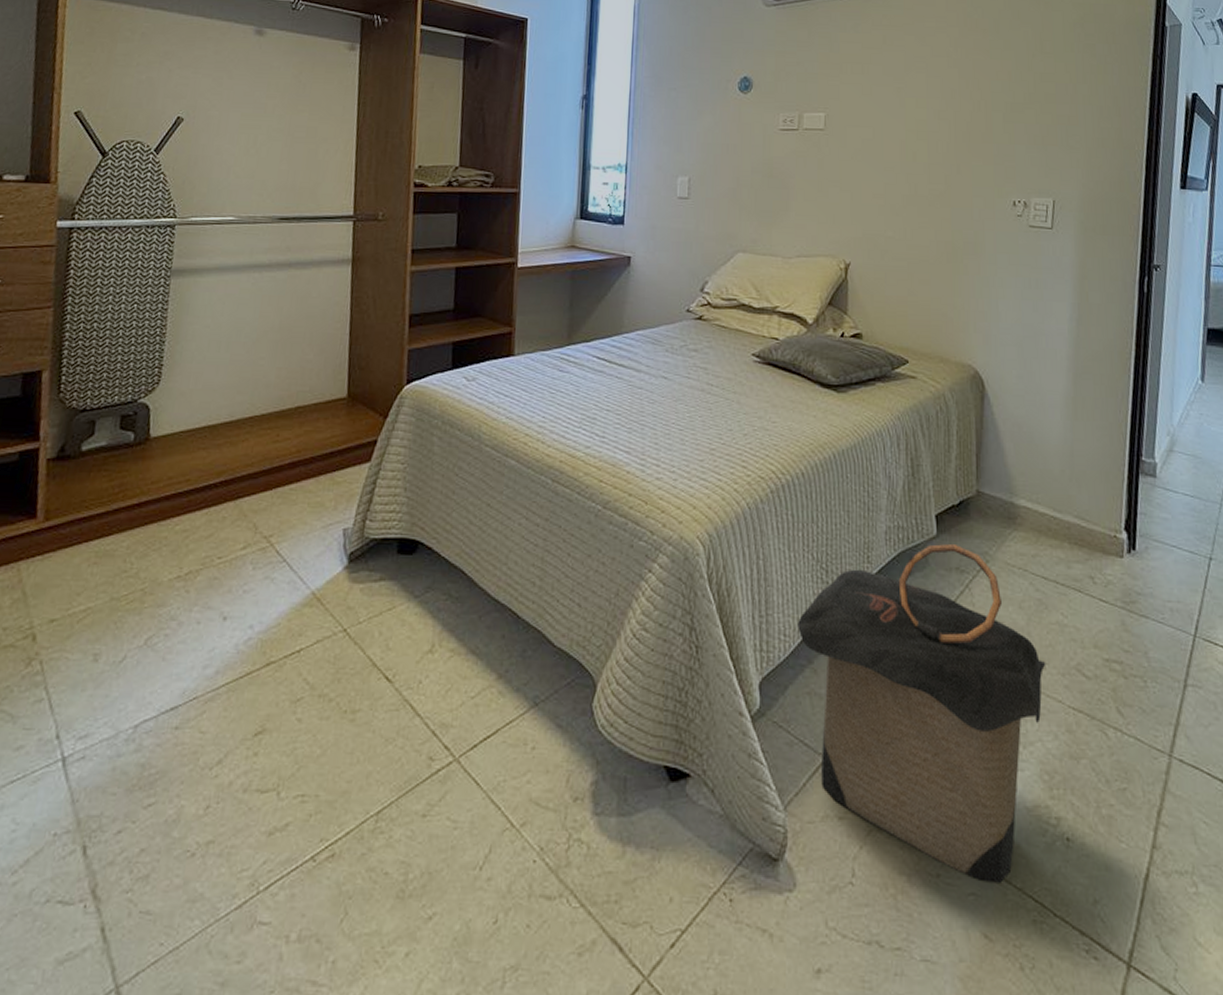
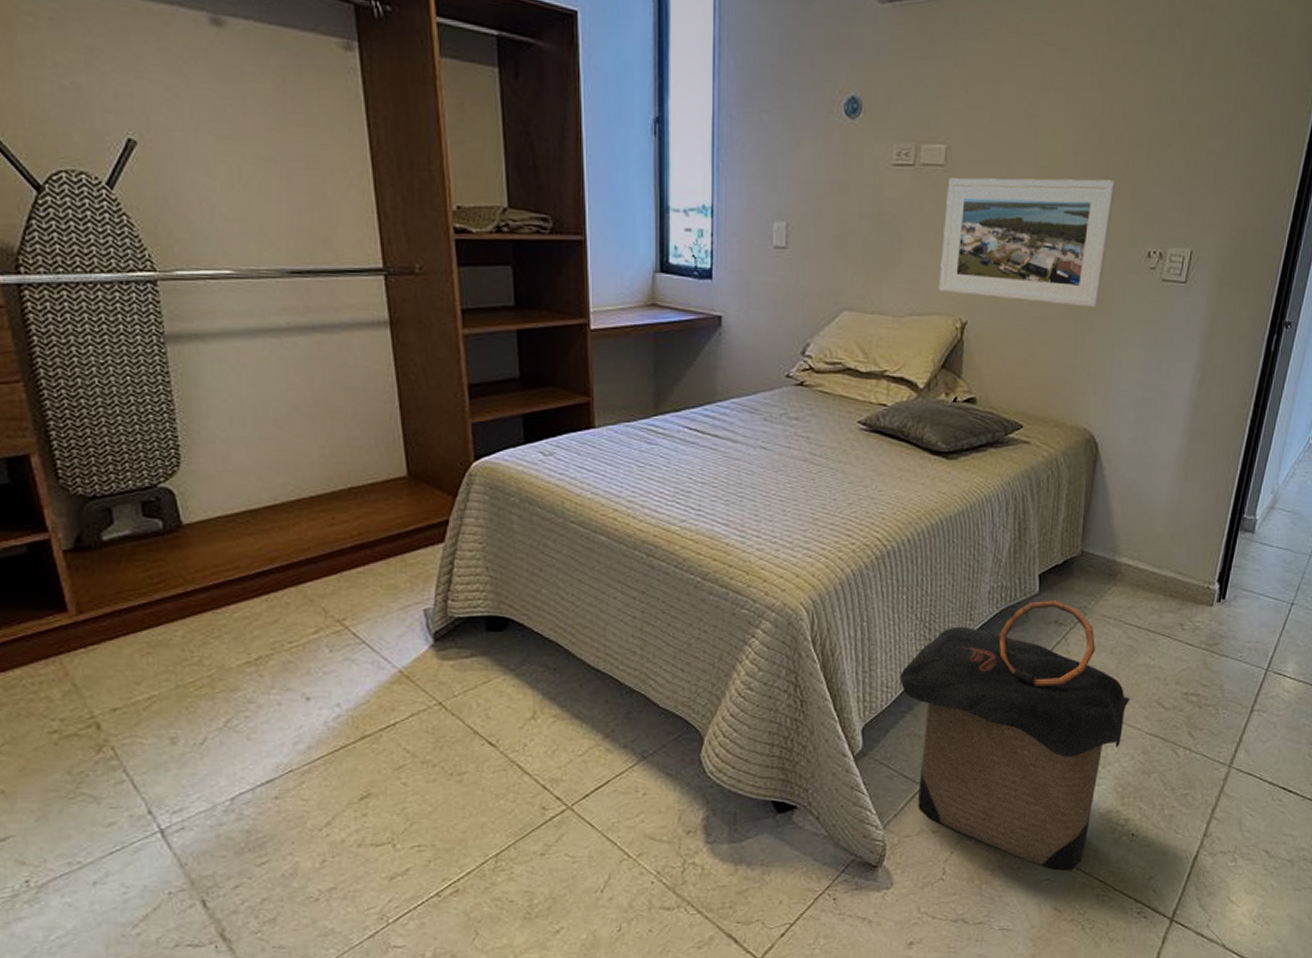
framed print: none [823,139,978,251] -> present [938,178,1117,308]

